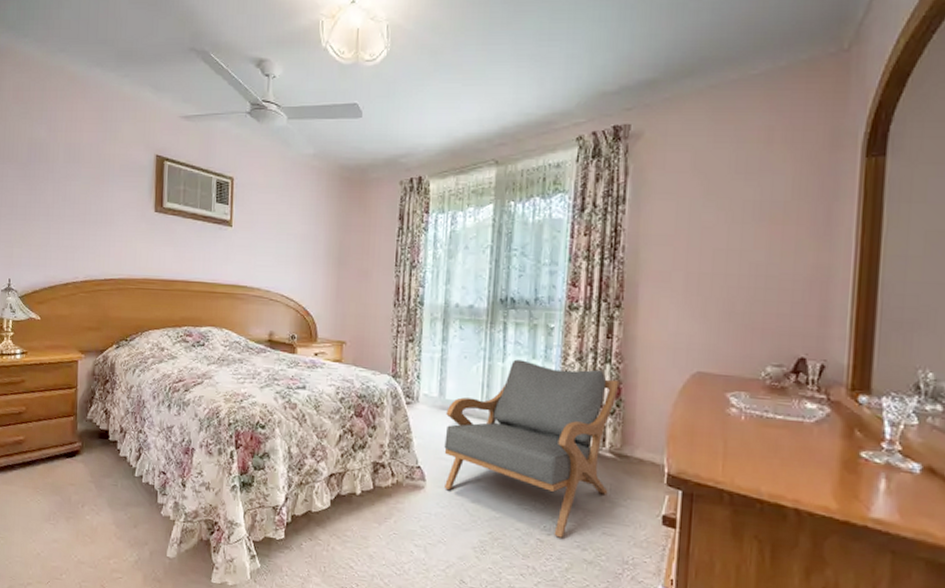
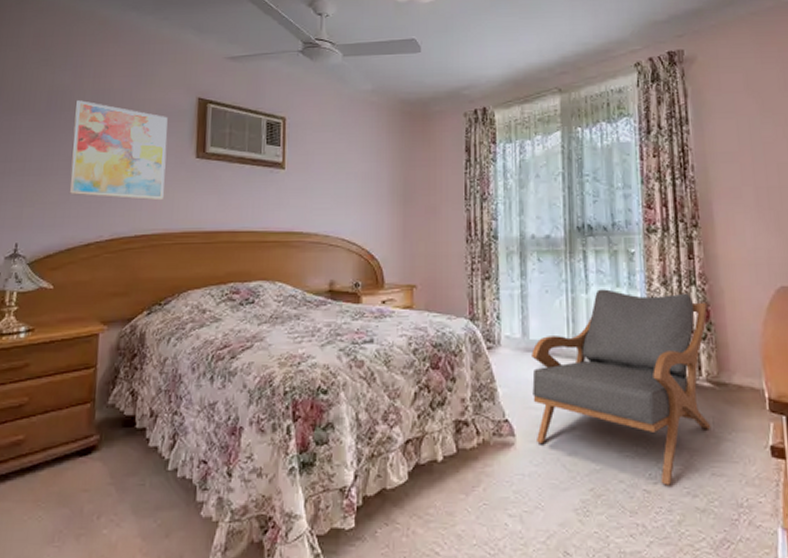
wall art: none [49,153,130,249] -> present [69,100,168,201]

